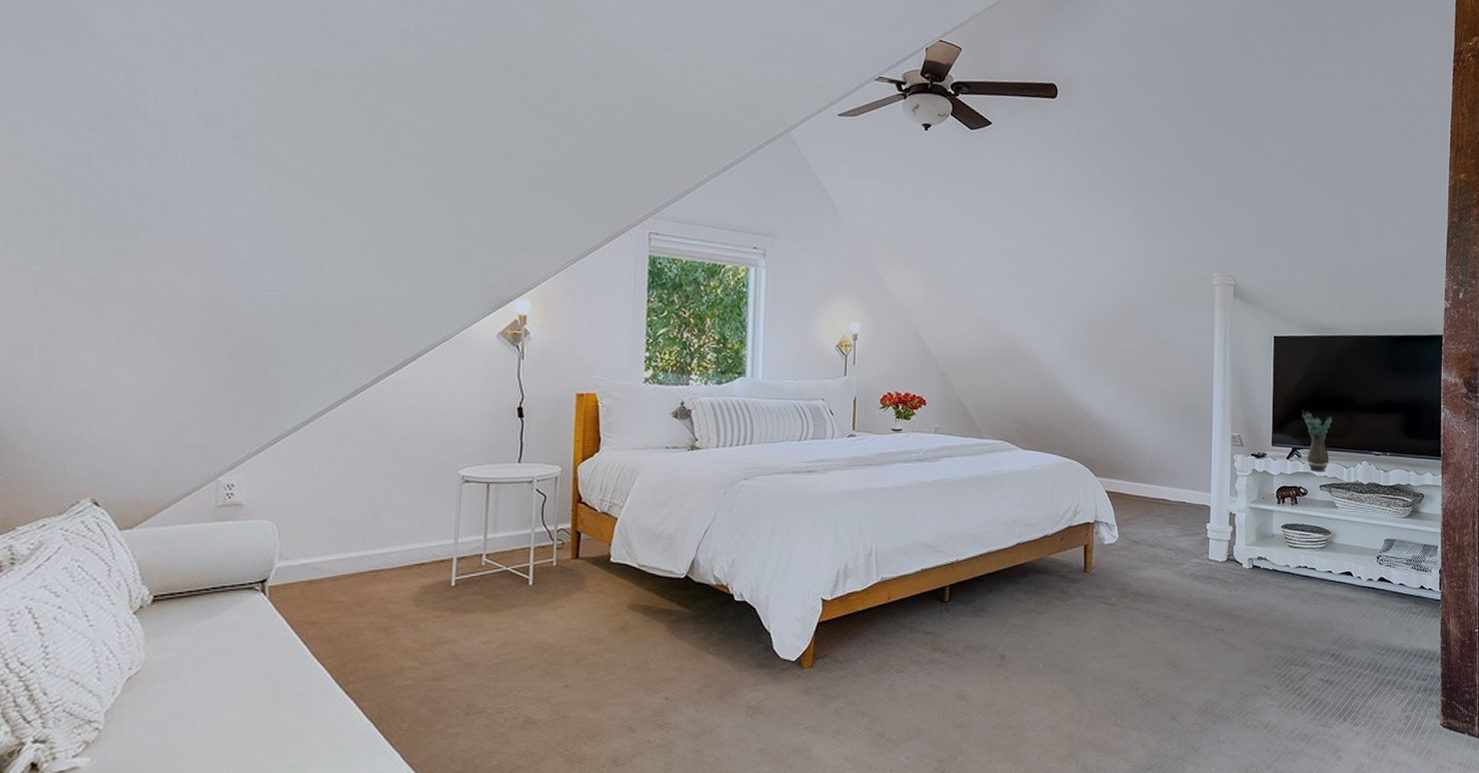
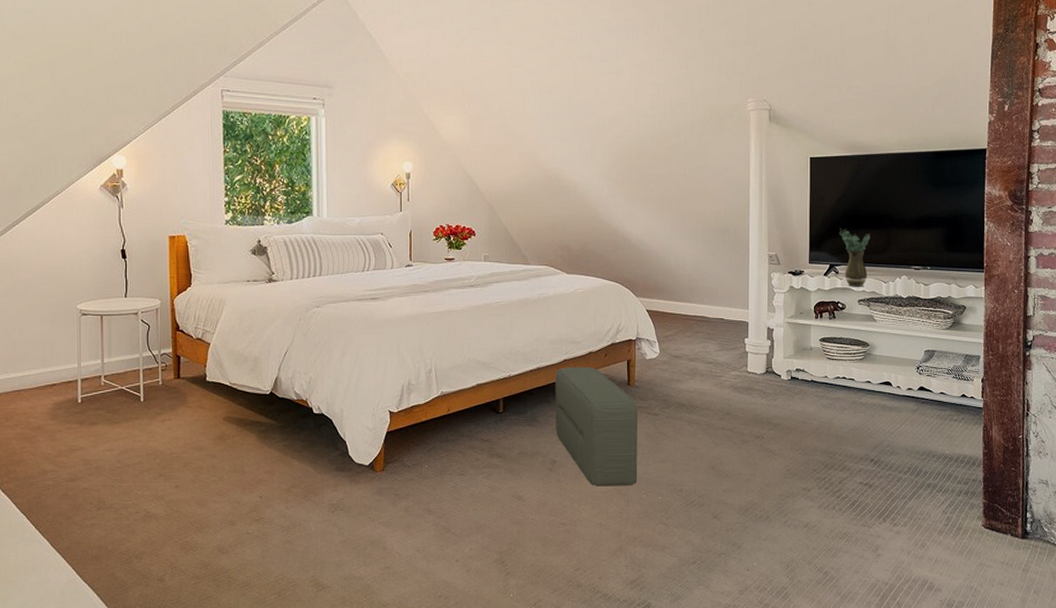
pouf: none [1006,551,1094,685] -> present [555,366,637,487]

